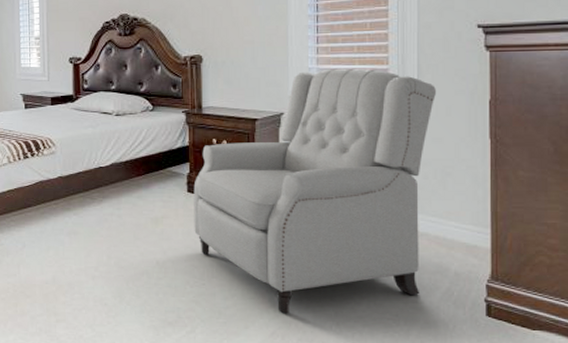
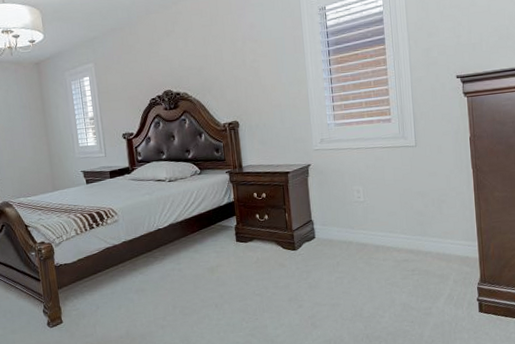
chair: present [193,68,436,314] -> none [241,120,429,334]

